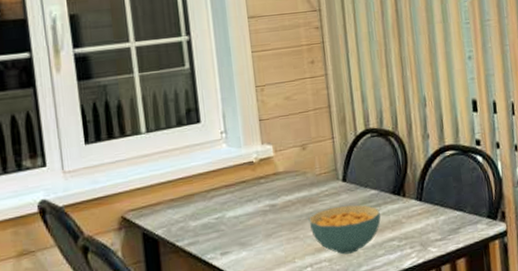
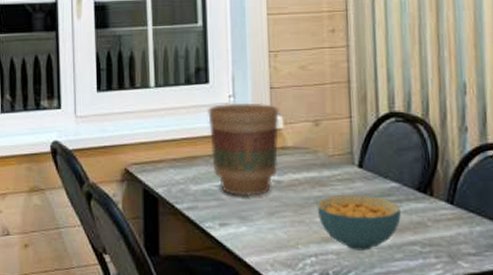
flower pot: none [201,135,272,225] -> present [208,102,279,197]

